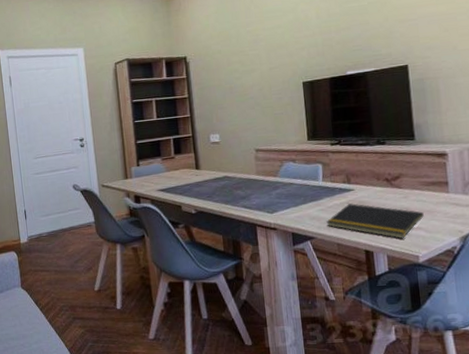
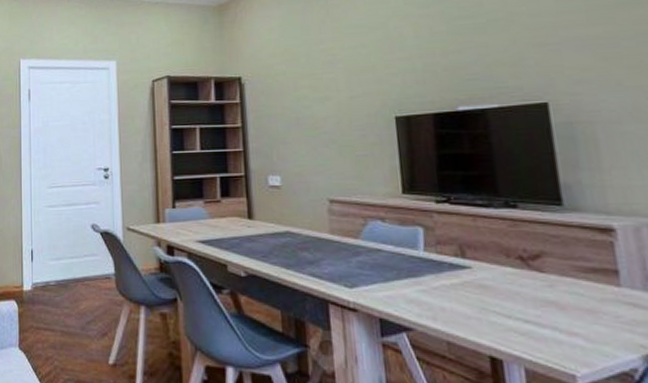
notepad: present [326,203,424,239] -> none [430,286,582,346]

